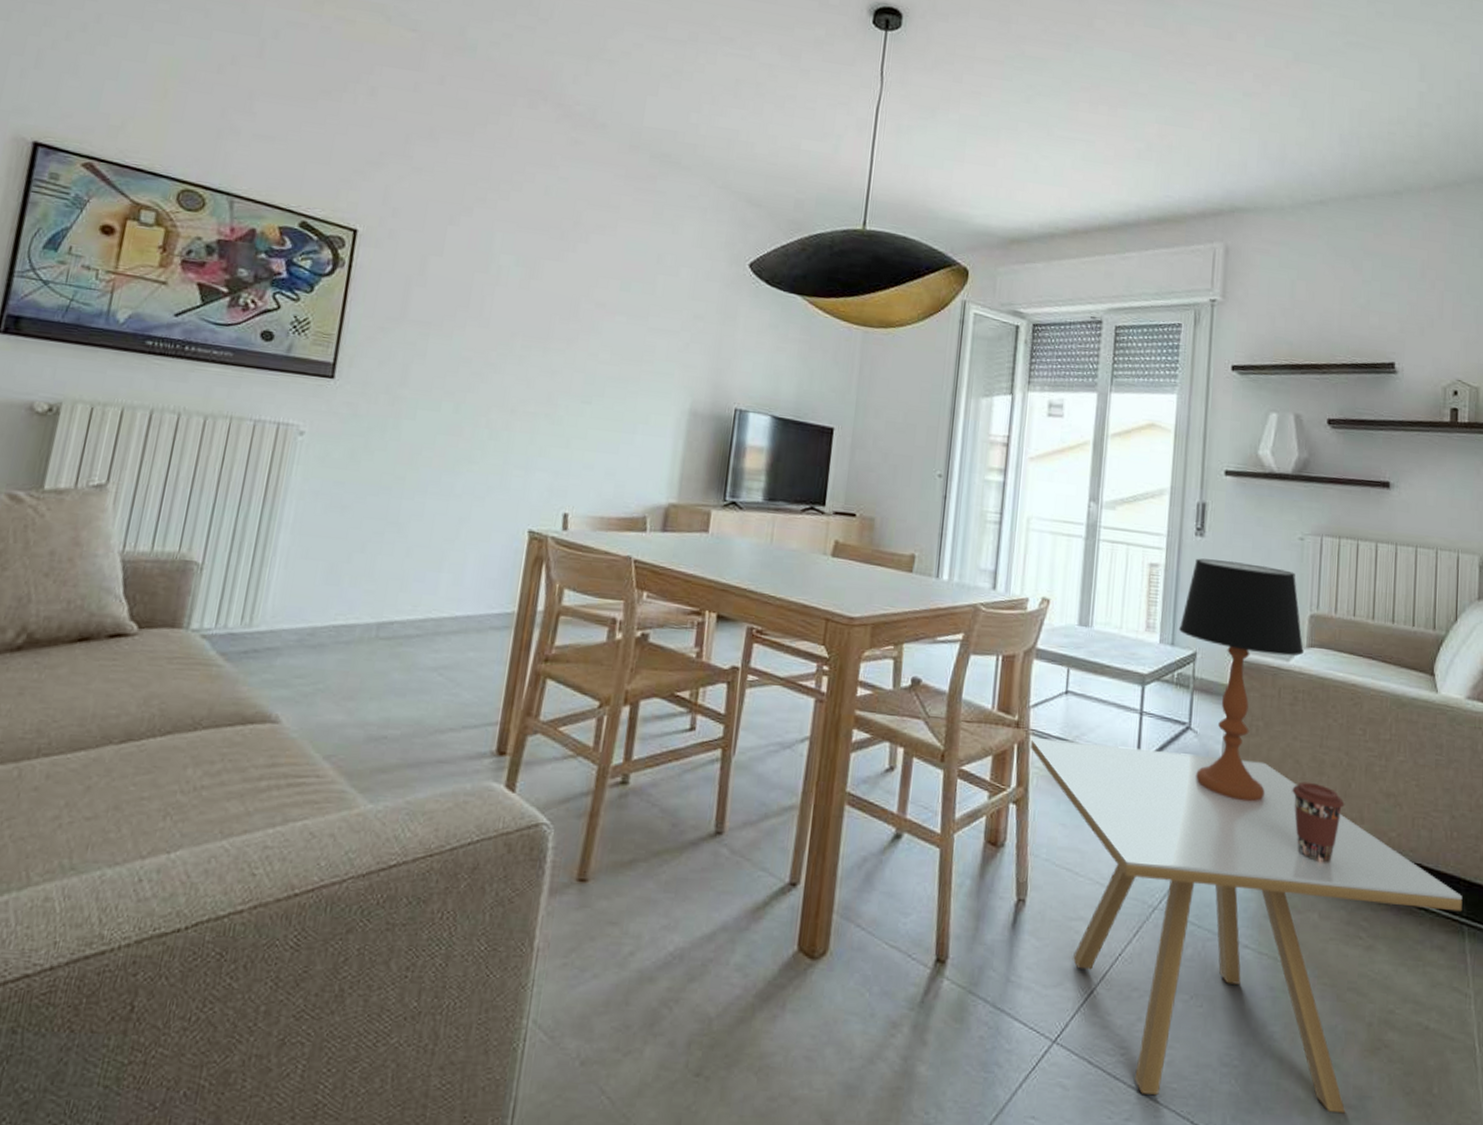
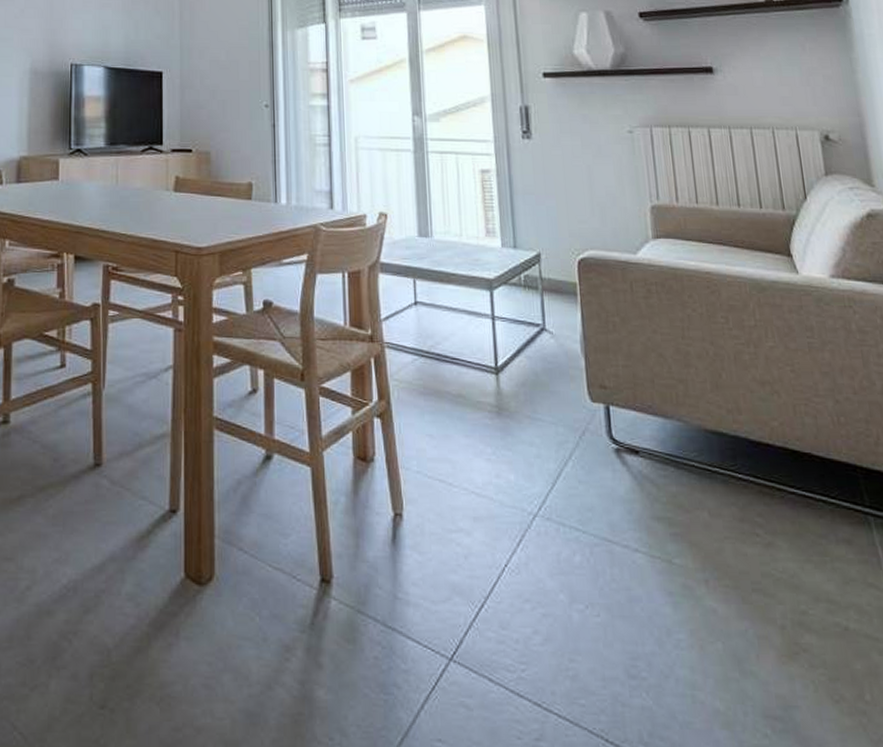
side table: present [1031,738,1463,1114] -> none [387,351,864,726]
table lamp: present [1178,558,1304,802] -> none [518,160,650,400]
coffee cup: present [1292,781,1345,863] -> none [660,375,718,458]

